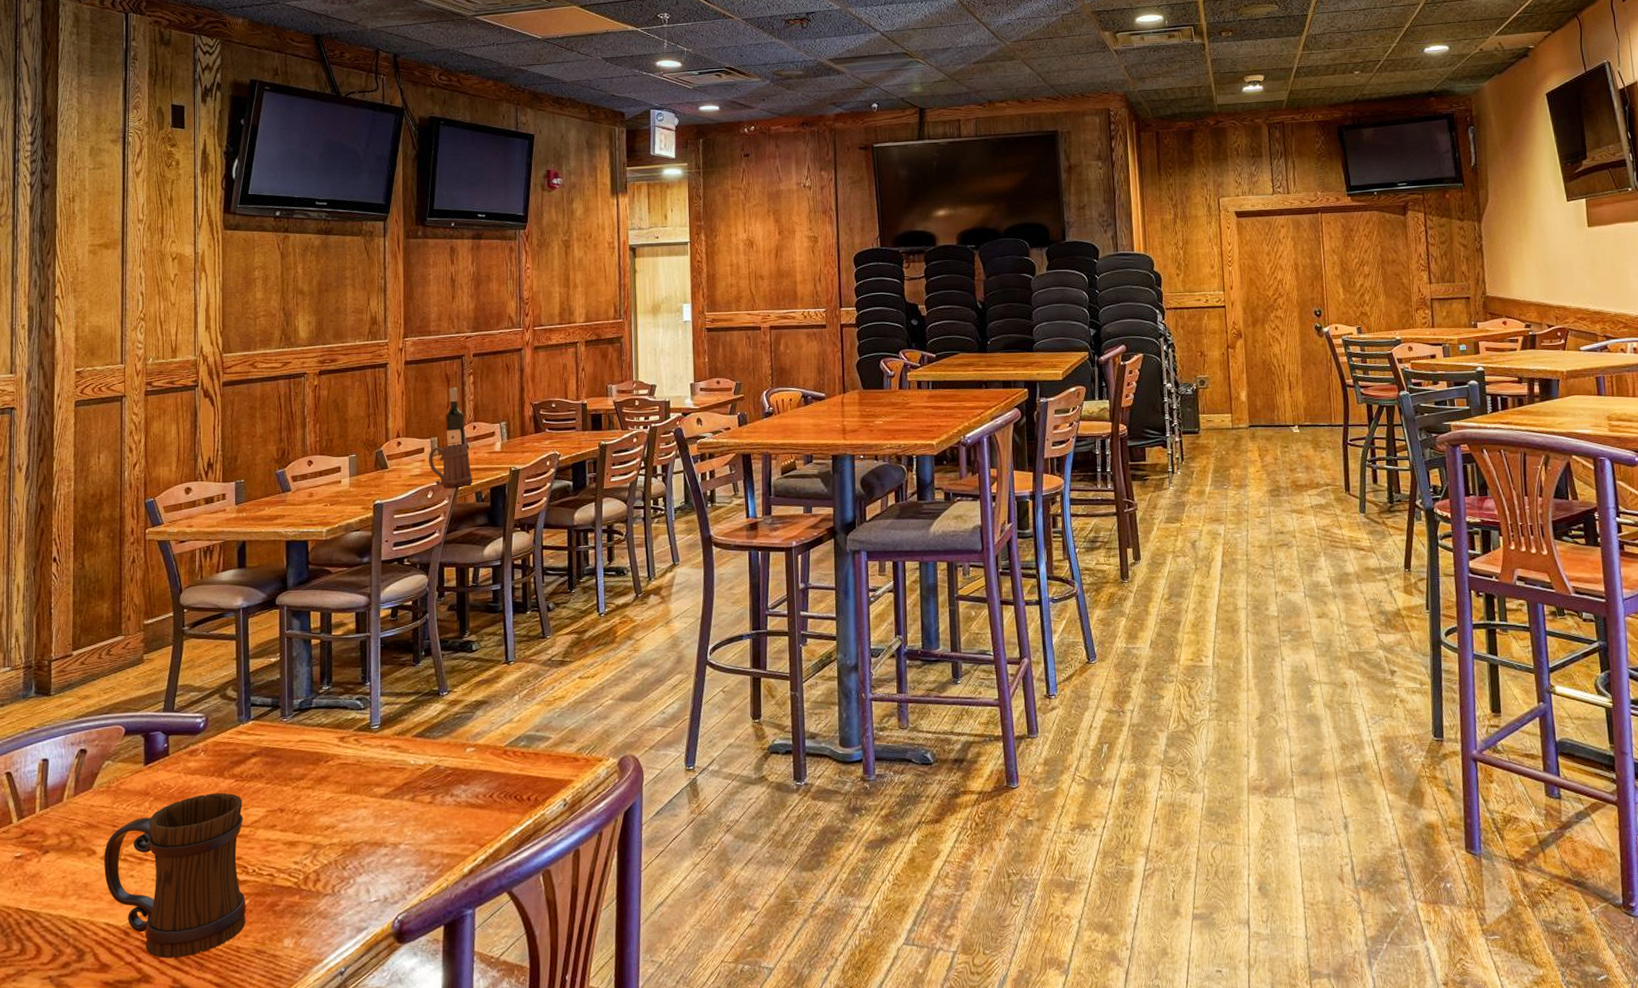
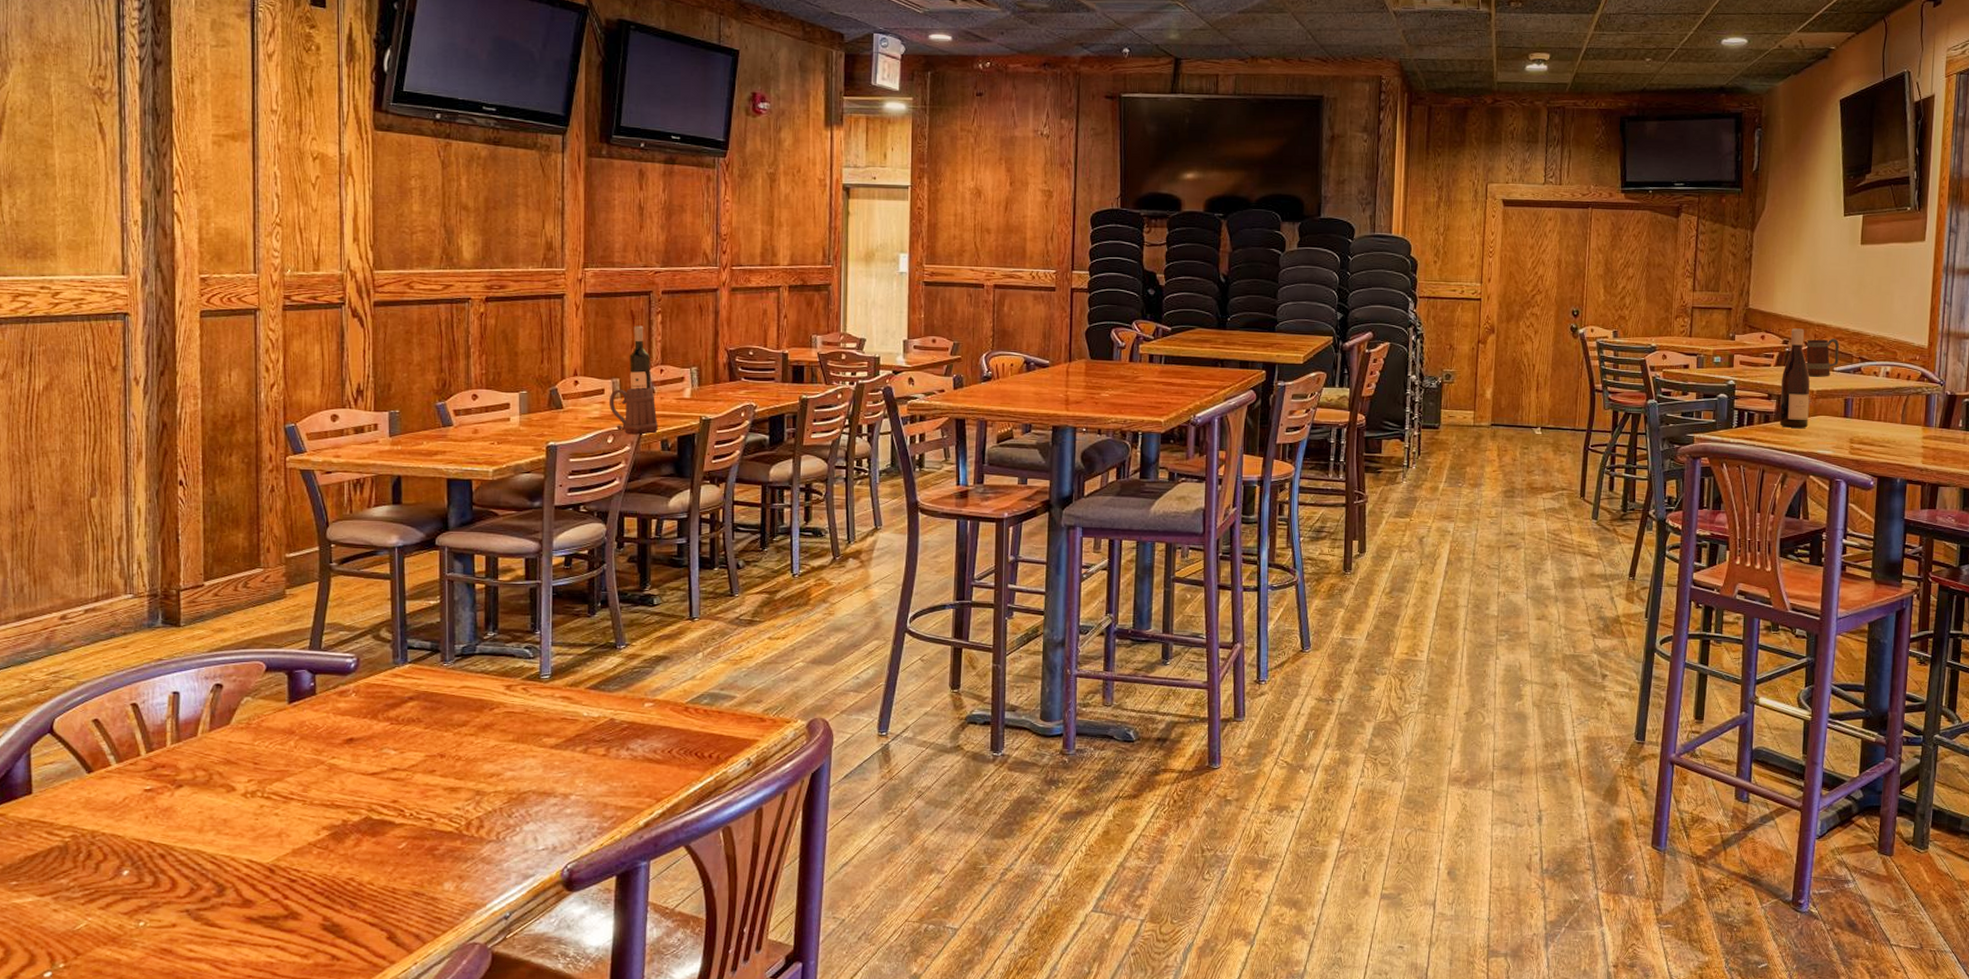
beer mug: present [104,792,247,959] -> none [245,735,404,897]
bottle: none [1529,312,1563,410] -> present [1779,328,1810,428]
beer mug: none [1549,319,1584,358] -> present [1806,338,1840,377]

